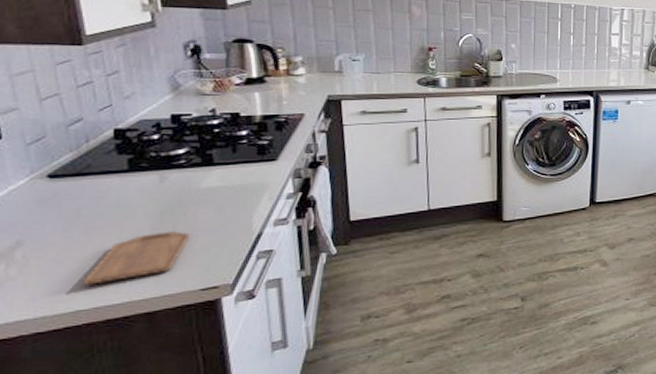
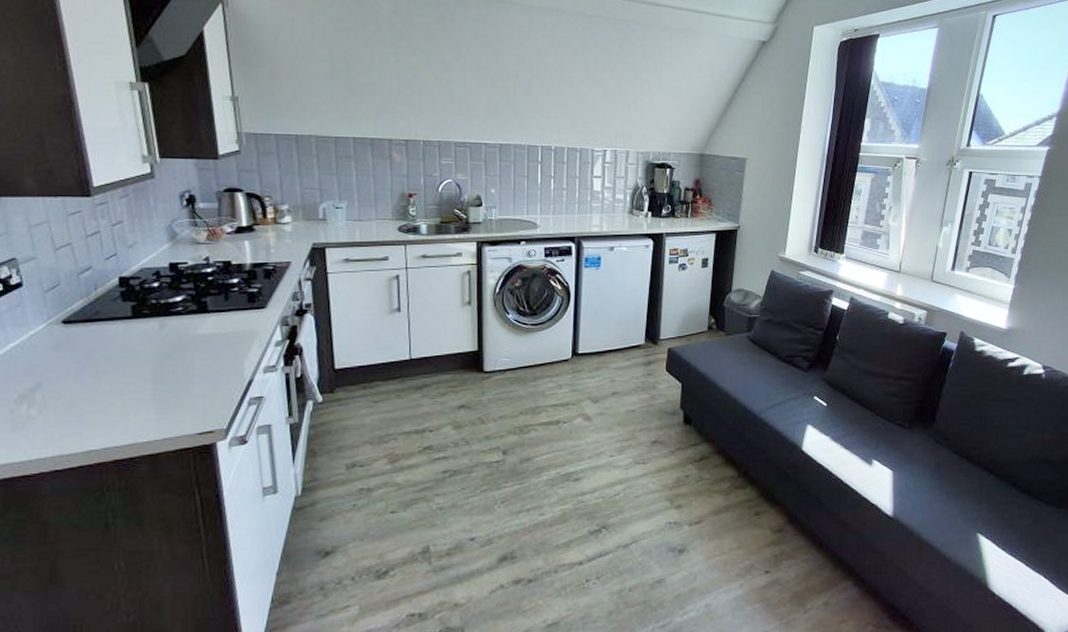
cutting board: present [83,230,190,285] -> none [94,375,188,427]

